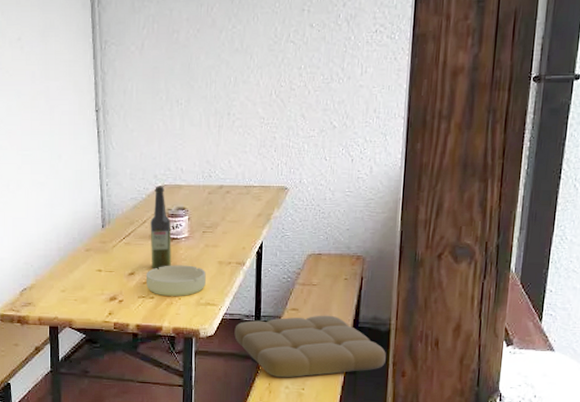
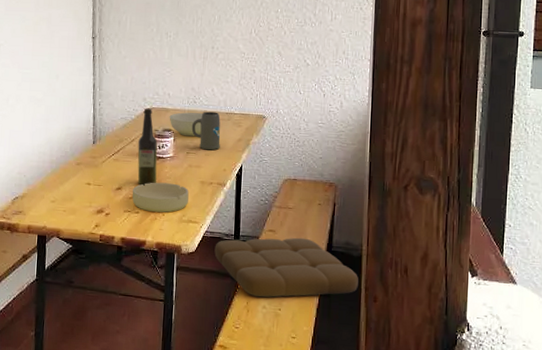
bowl: none [183,187,219,214] -> present [169,112,202,137]
beer mug: none [207,186,239,228] -> present [191,111,221,151]

